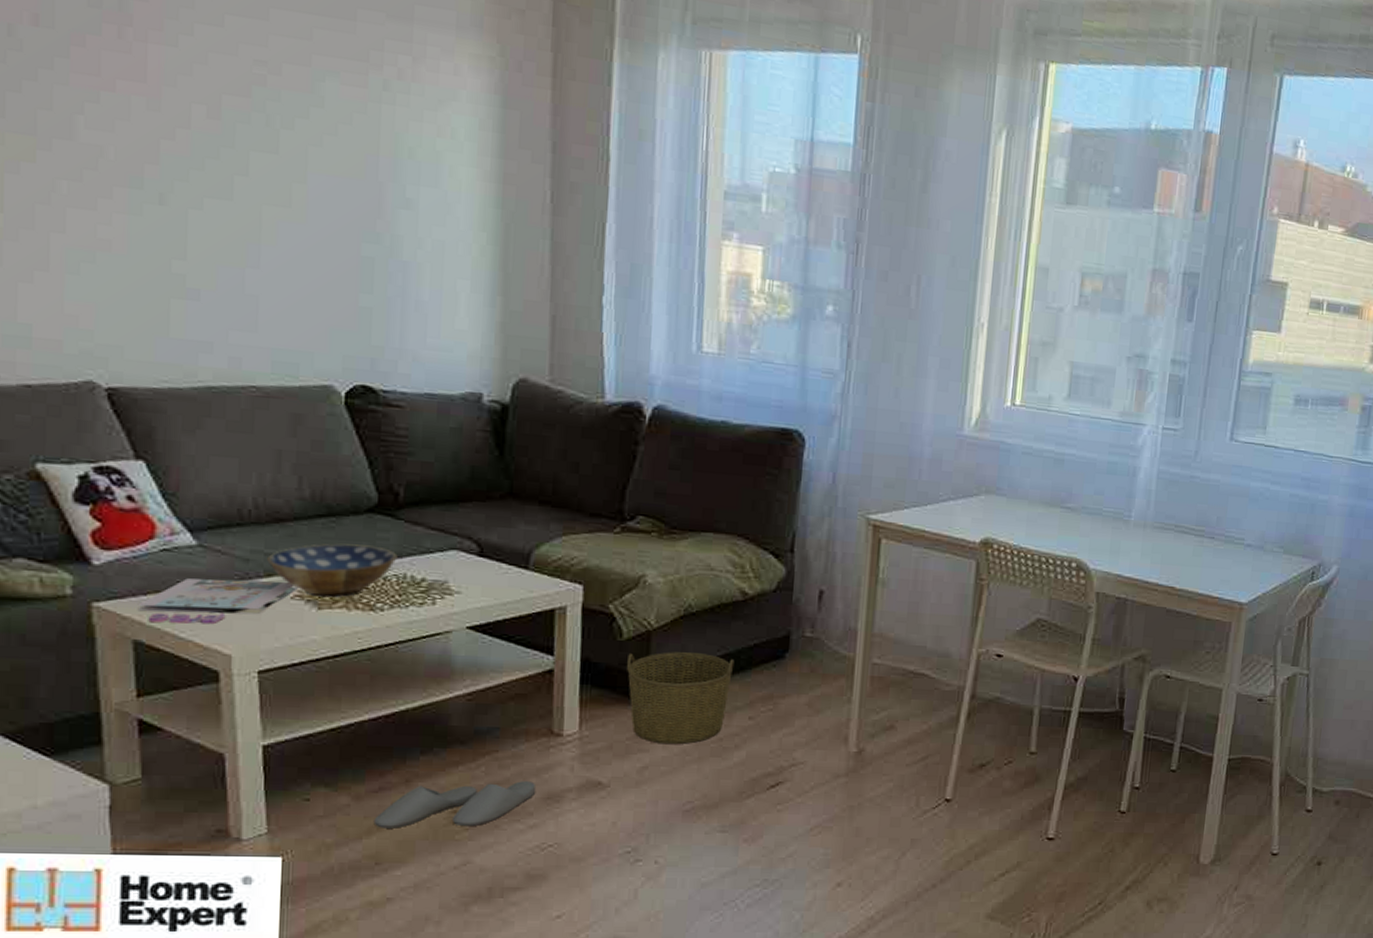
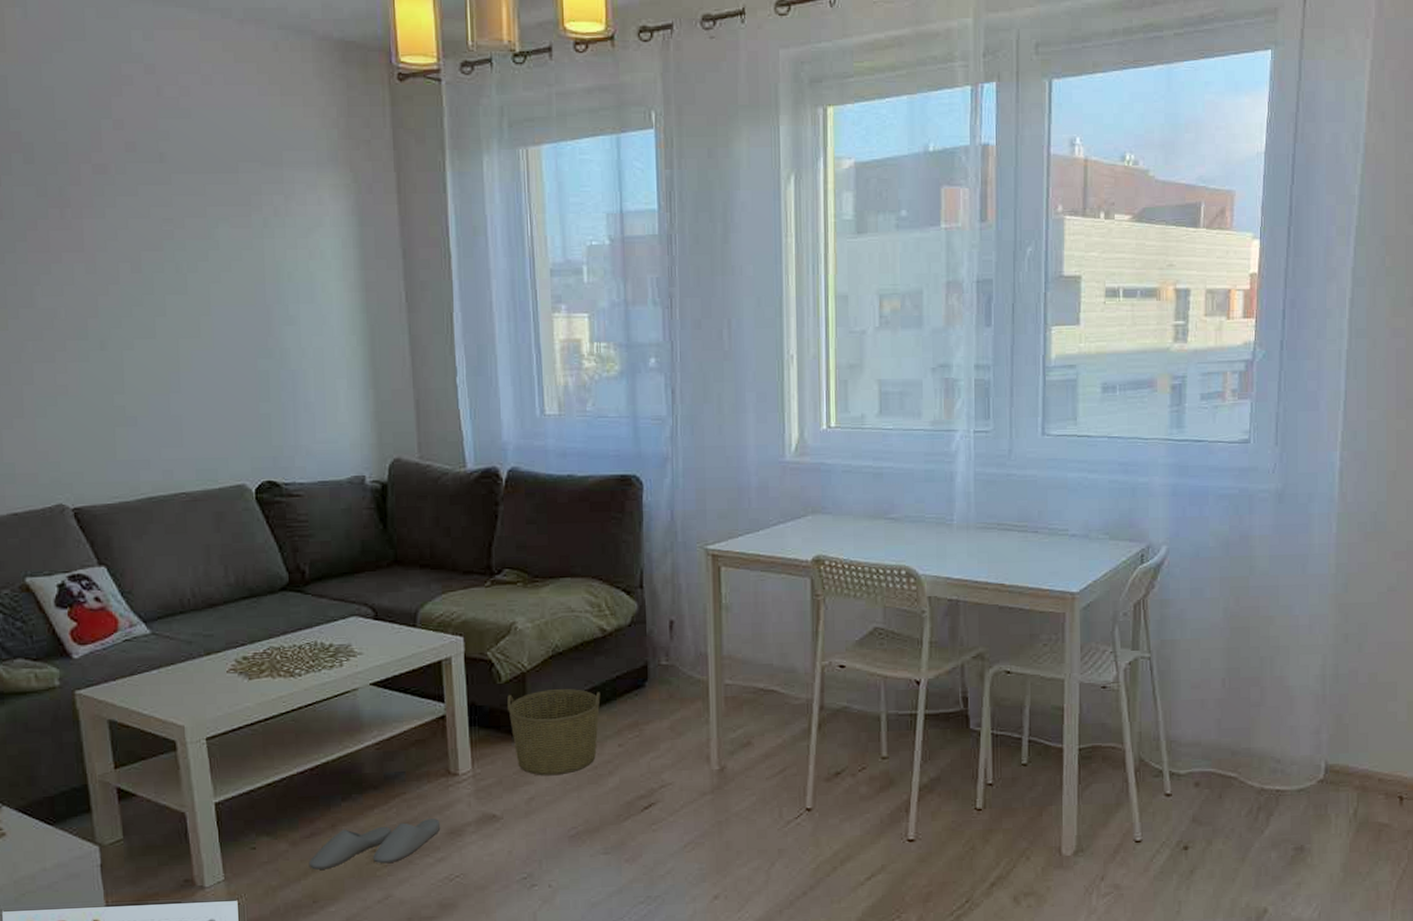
magazine: present [137,578,298,625] -> none [109,658,232,704]
bowl: present [267,543,398,597] -> none [206,619,309,668]

